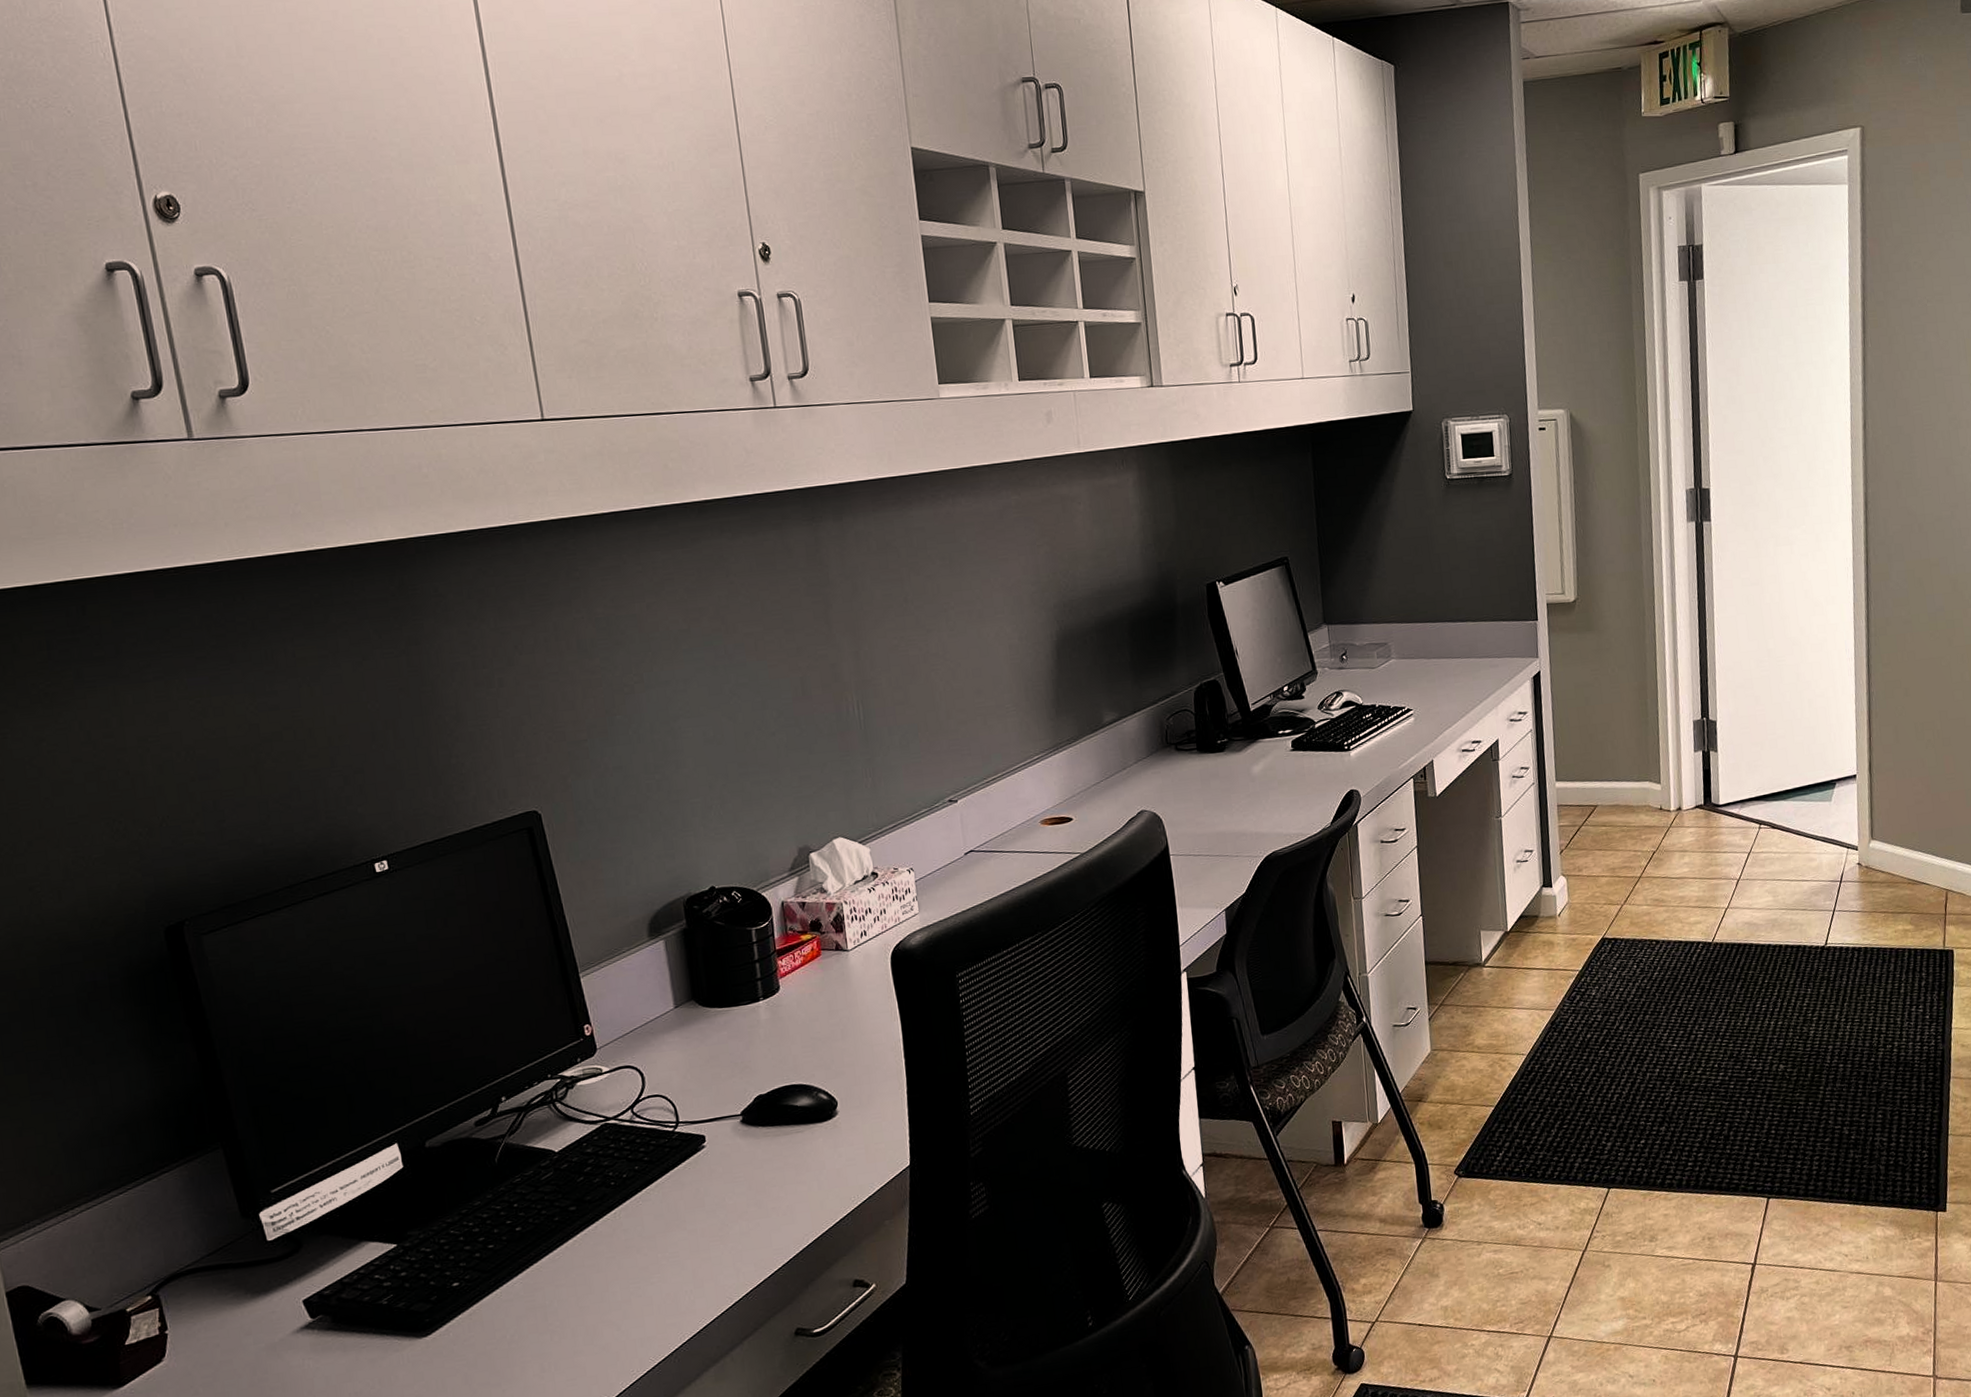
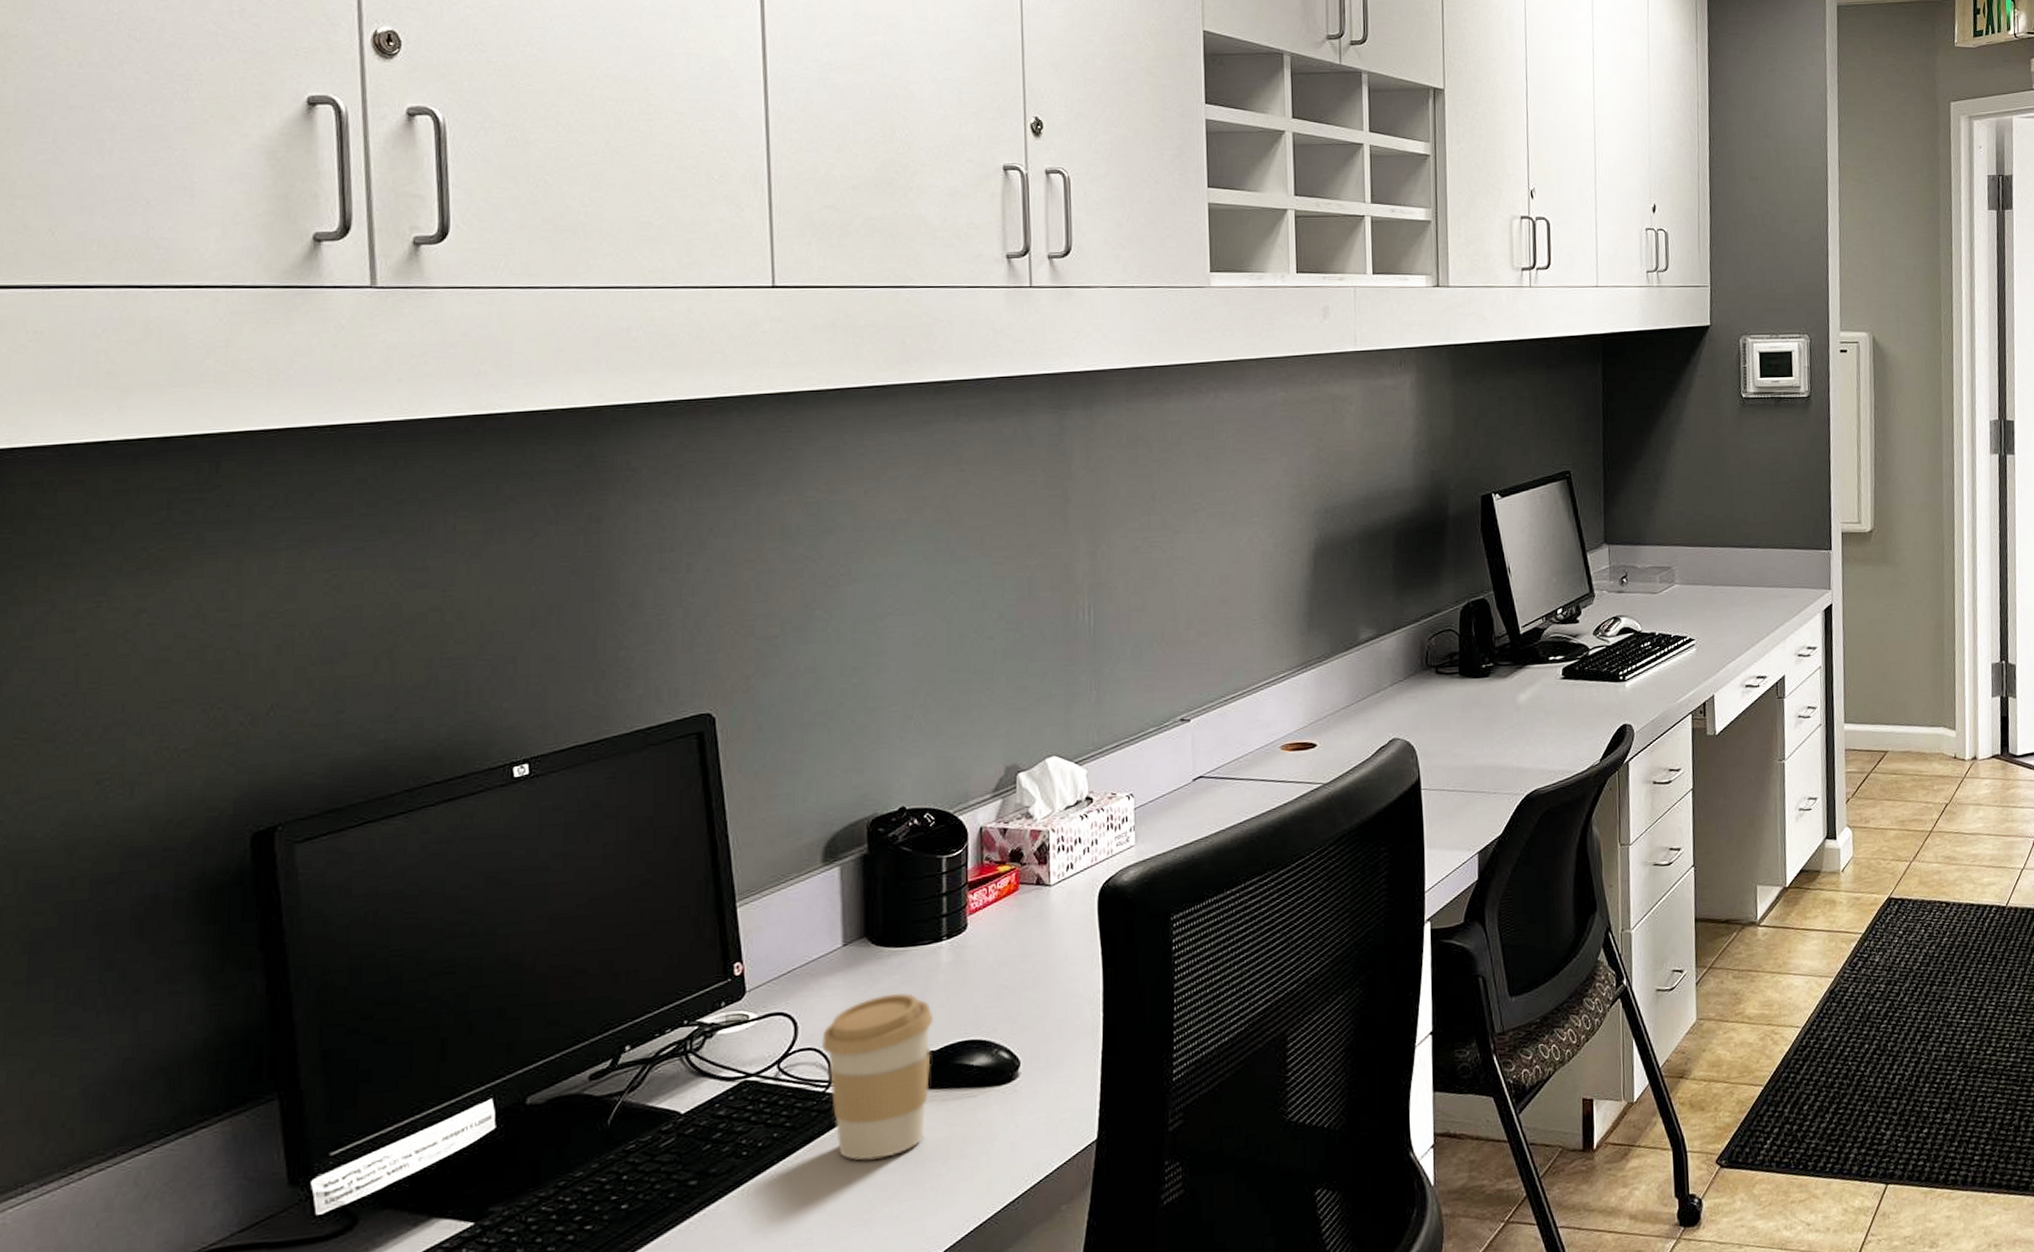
coffee cup: none [666,1046,762,1187] -> present [822,993,934,1161]

